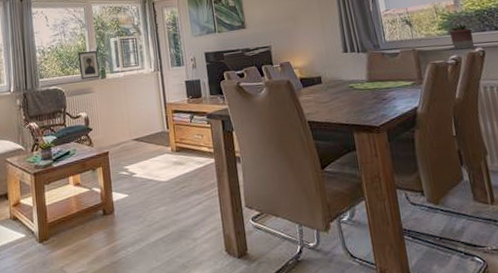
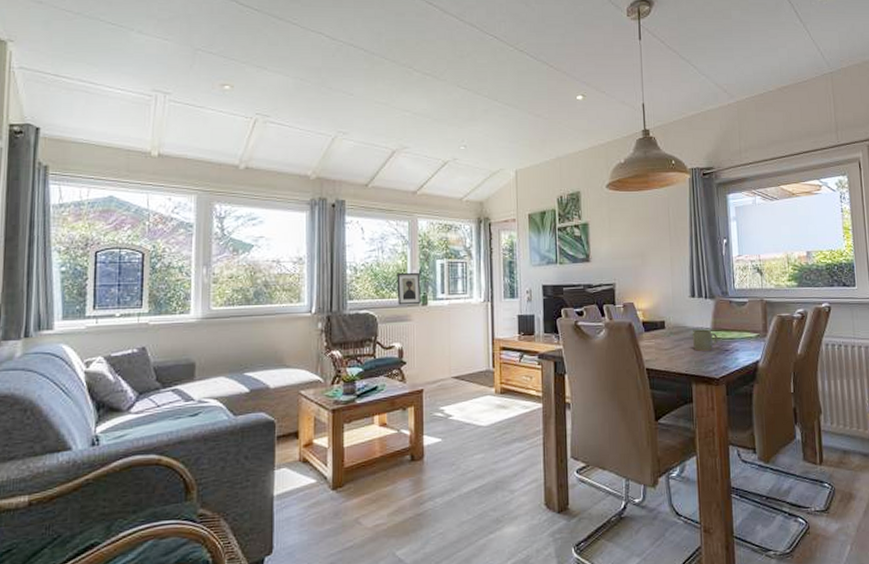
mug: none [348,81,374,102] -> present [692,329,717,352]
succulent planter: present [450,24,478,49] -> none [798,278,824,303]

